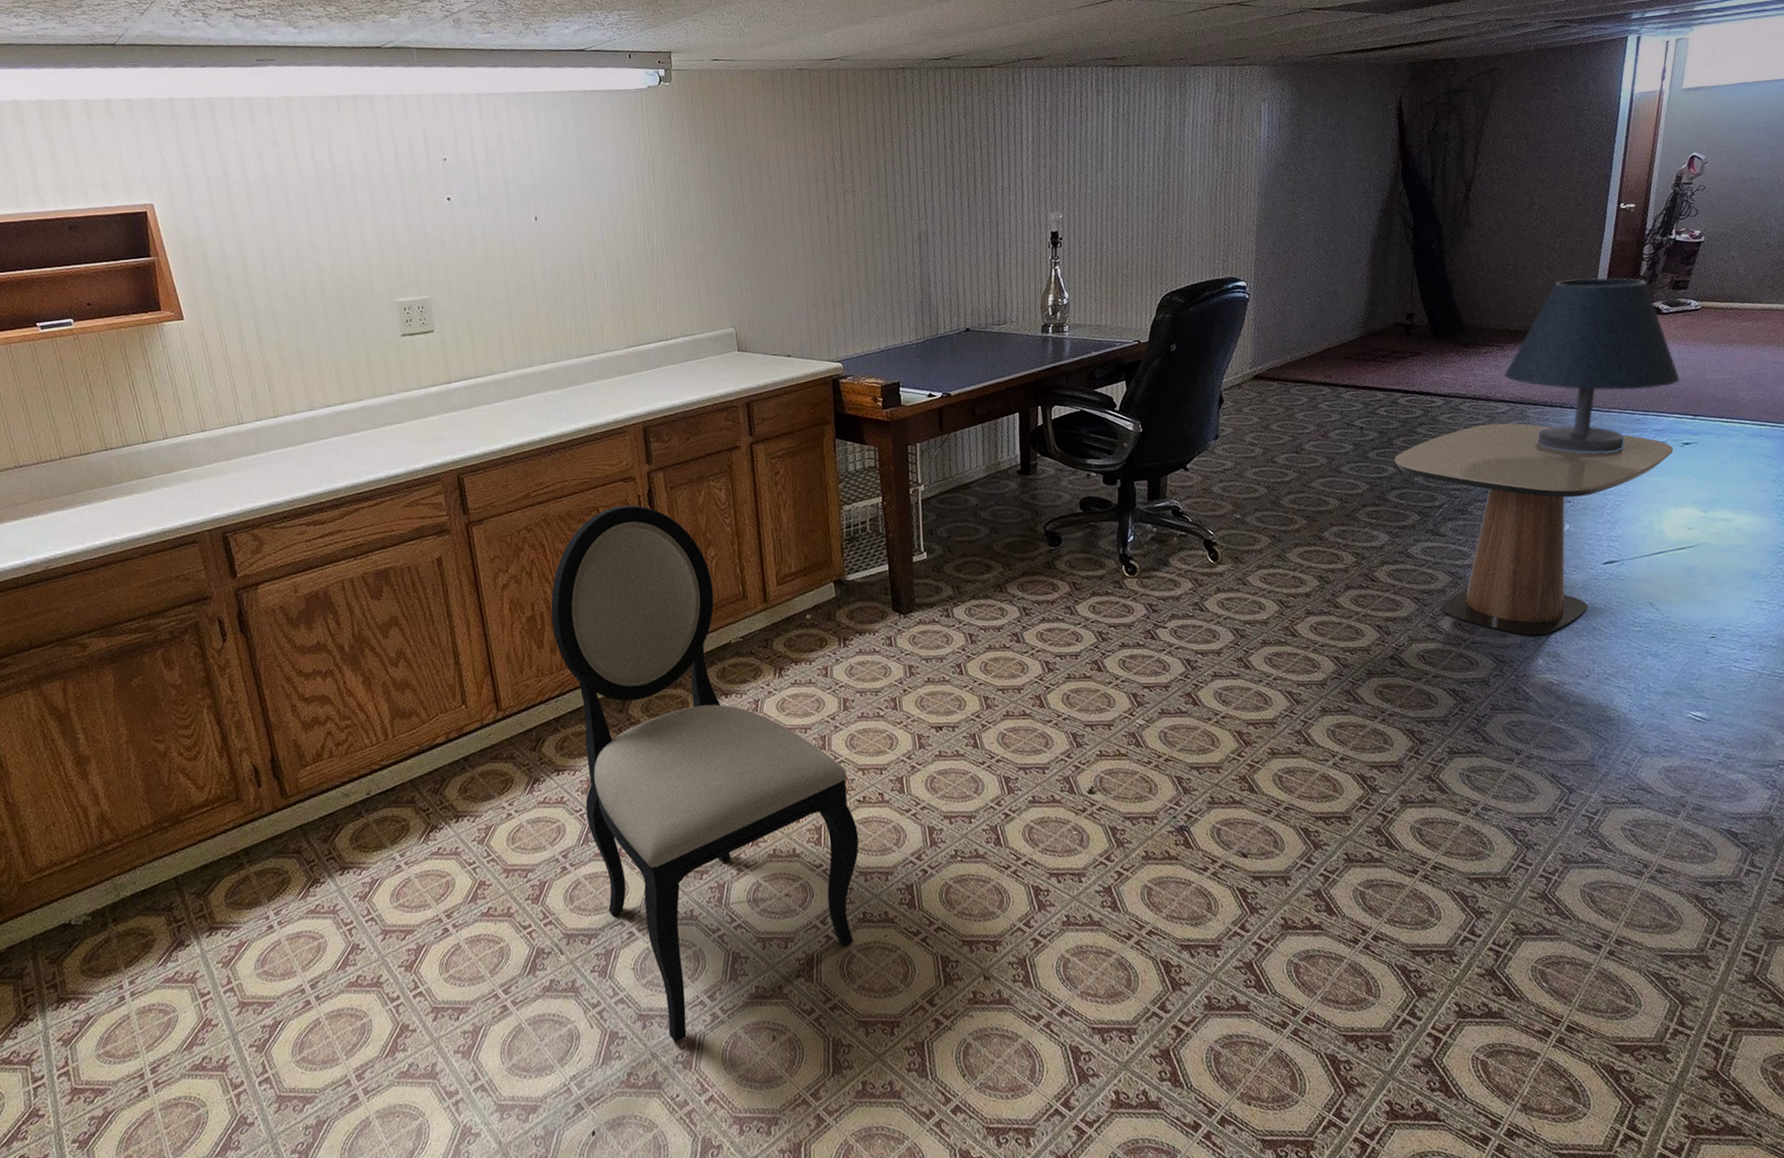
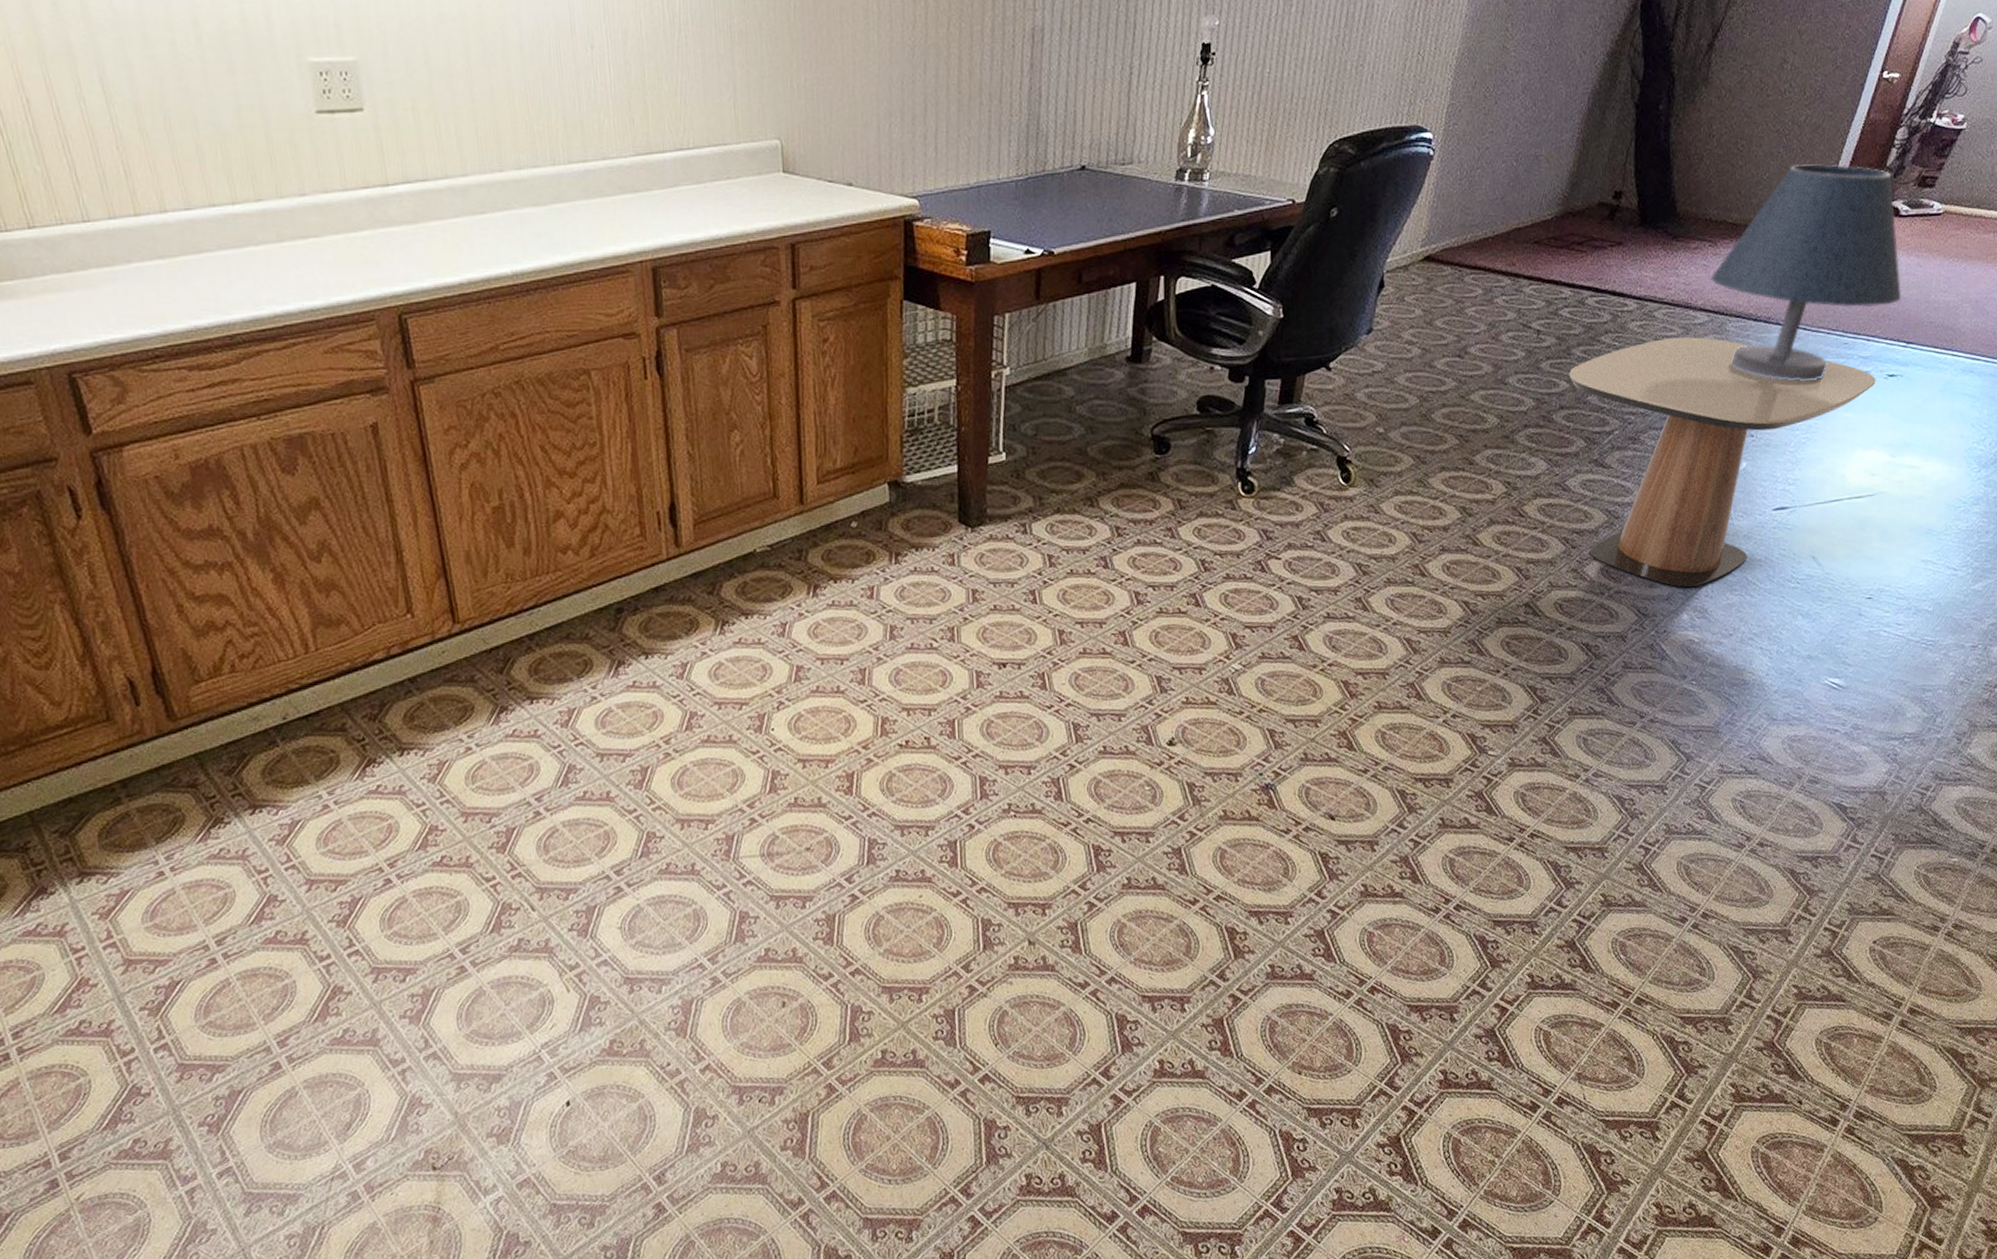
dining chair: present [550,505,859,1043] -> none [524,369,898,1009]

